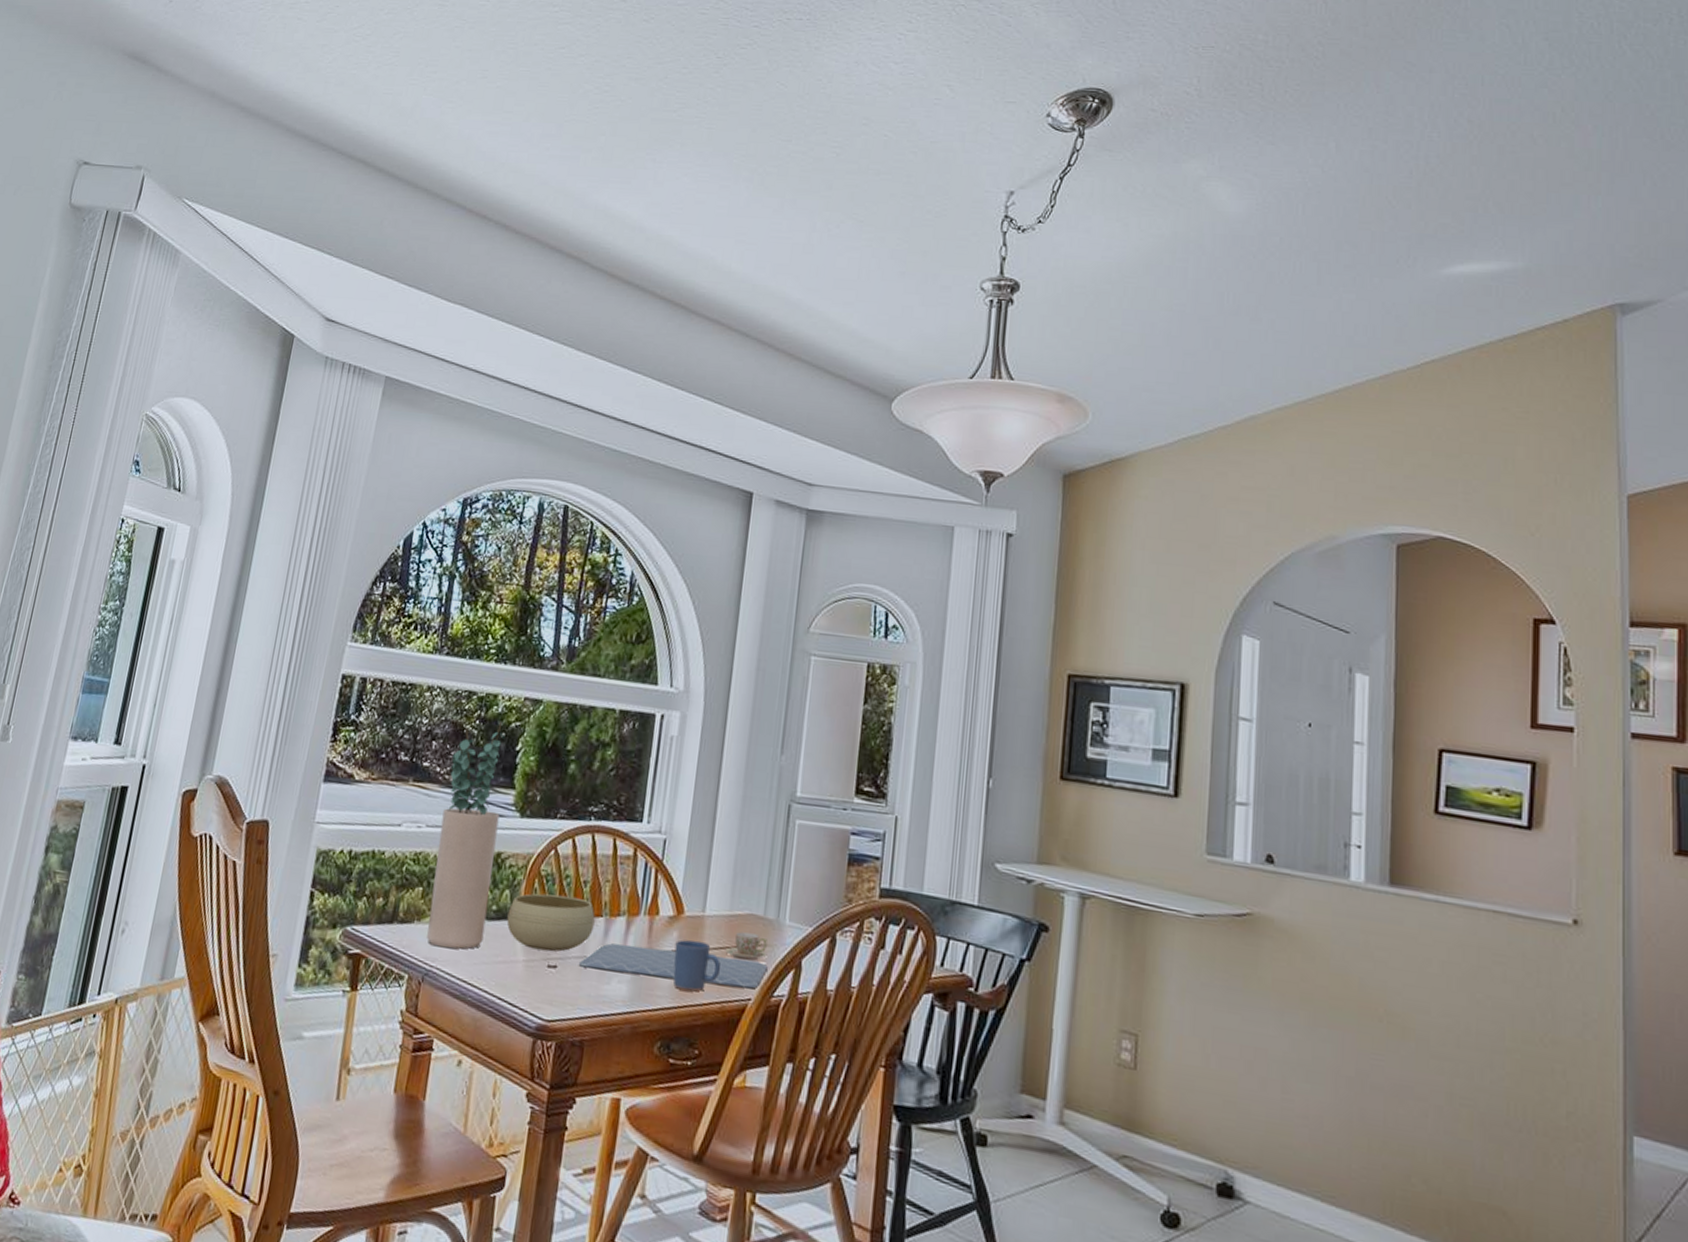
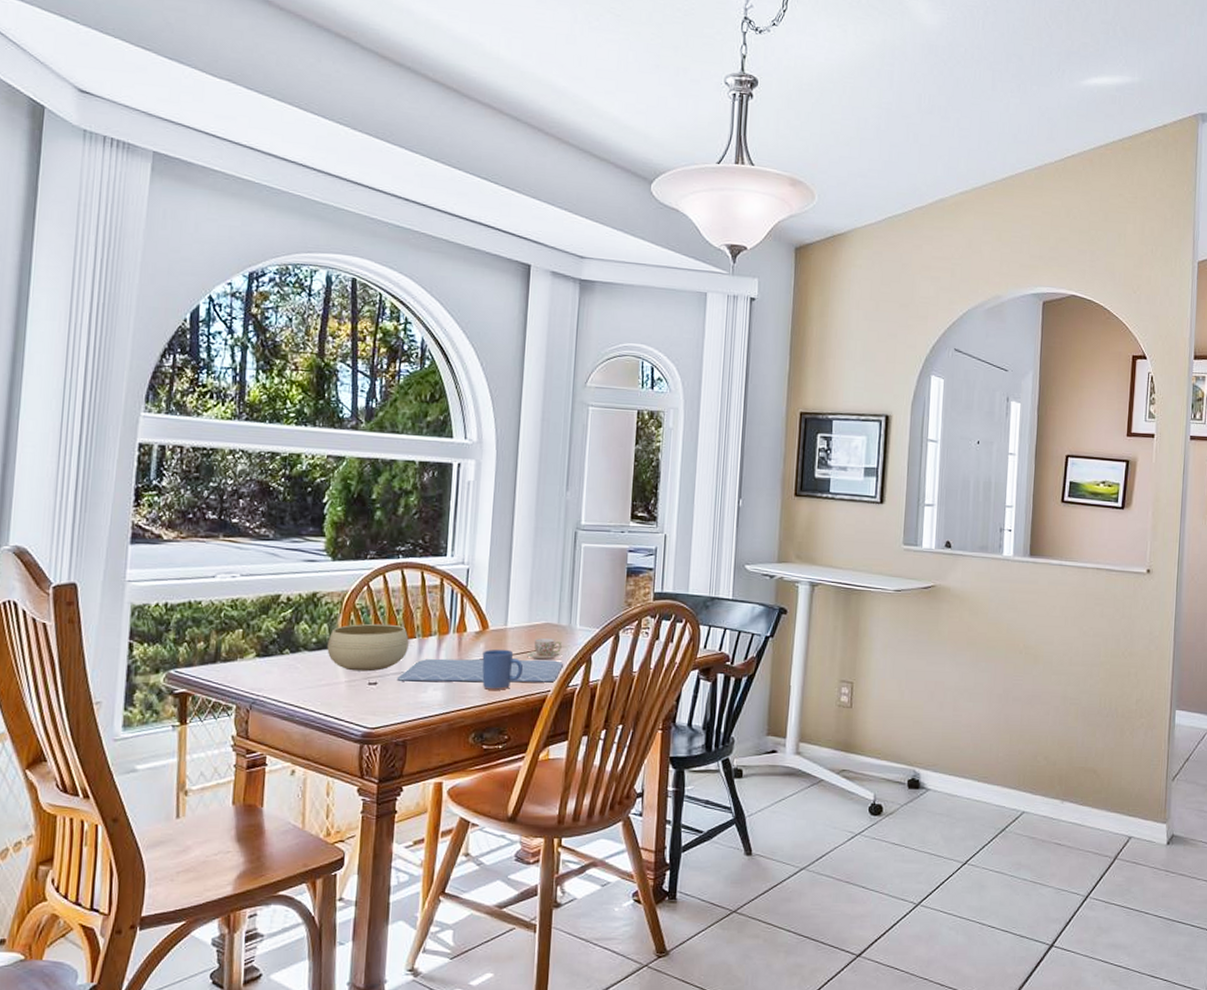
vase: present [427,721,505,949] -> none [251,477,312,679]

